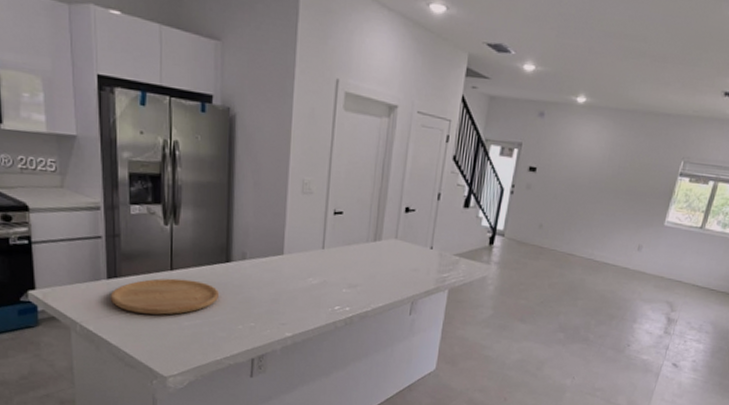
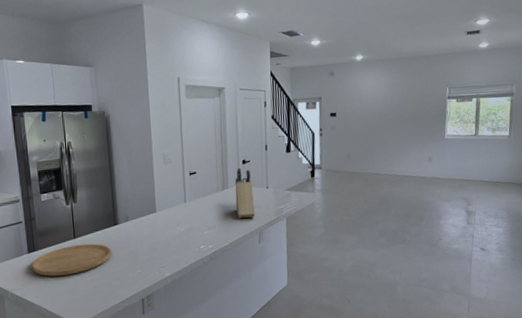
knife block: none [387,216,413,283] -> present [235,167,256,218]

